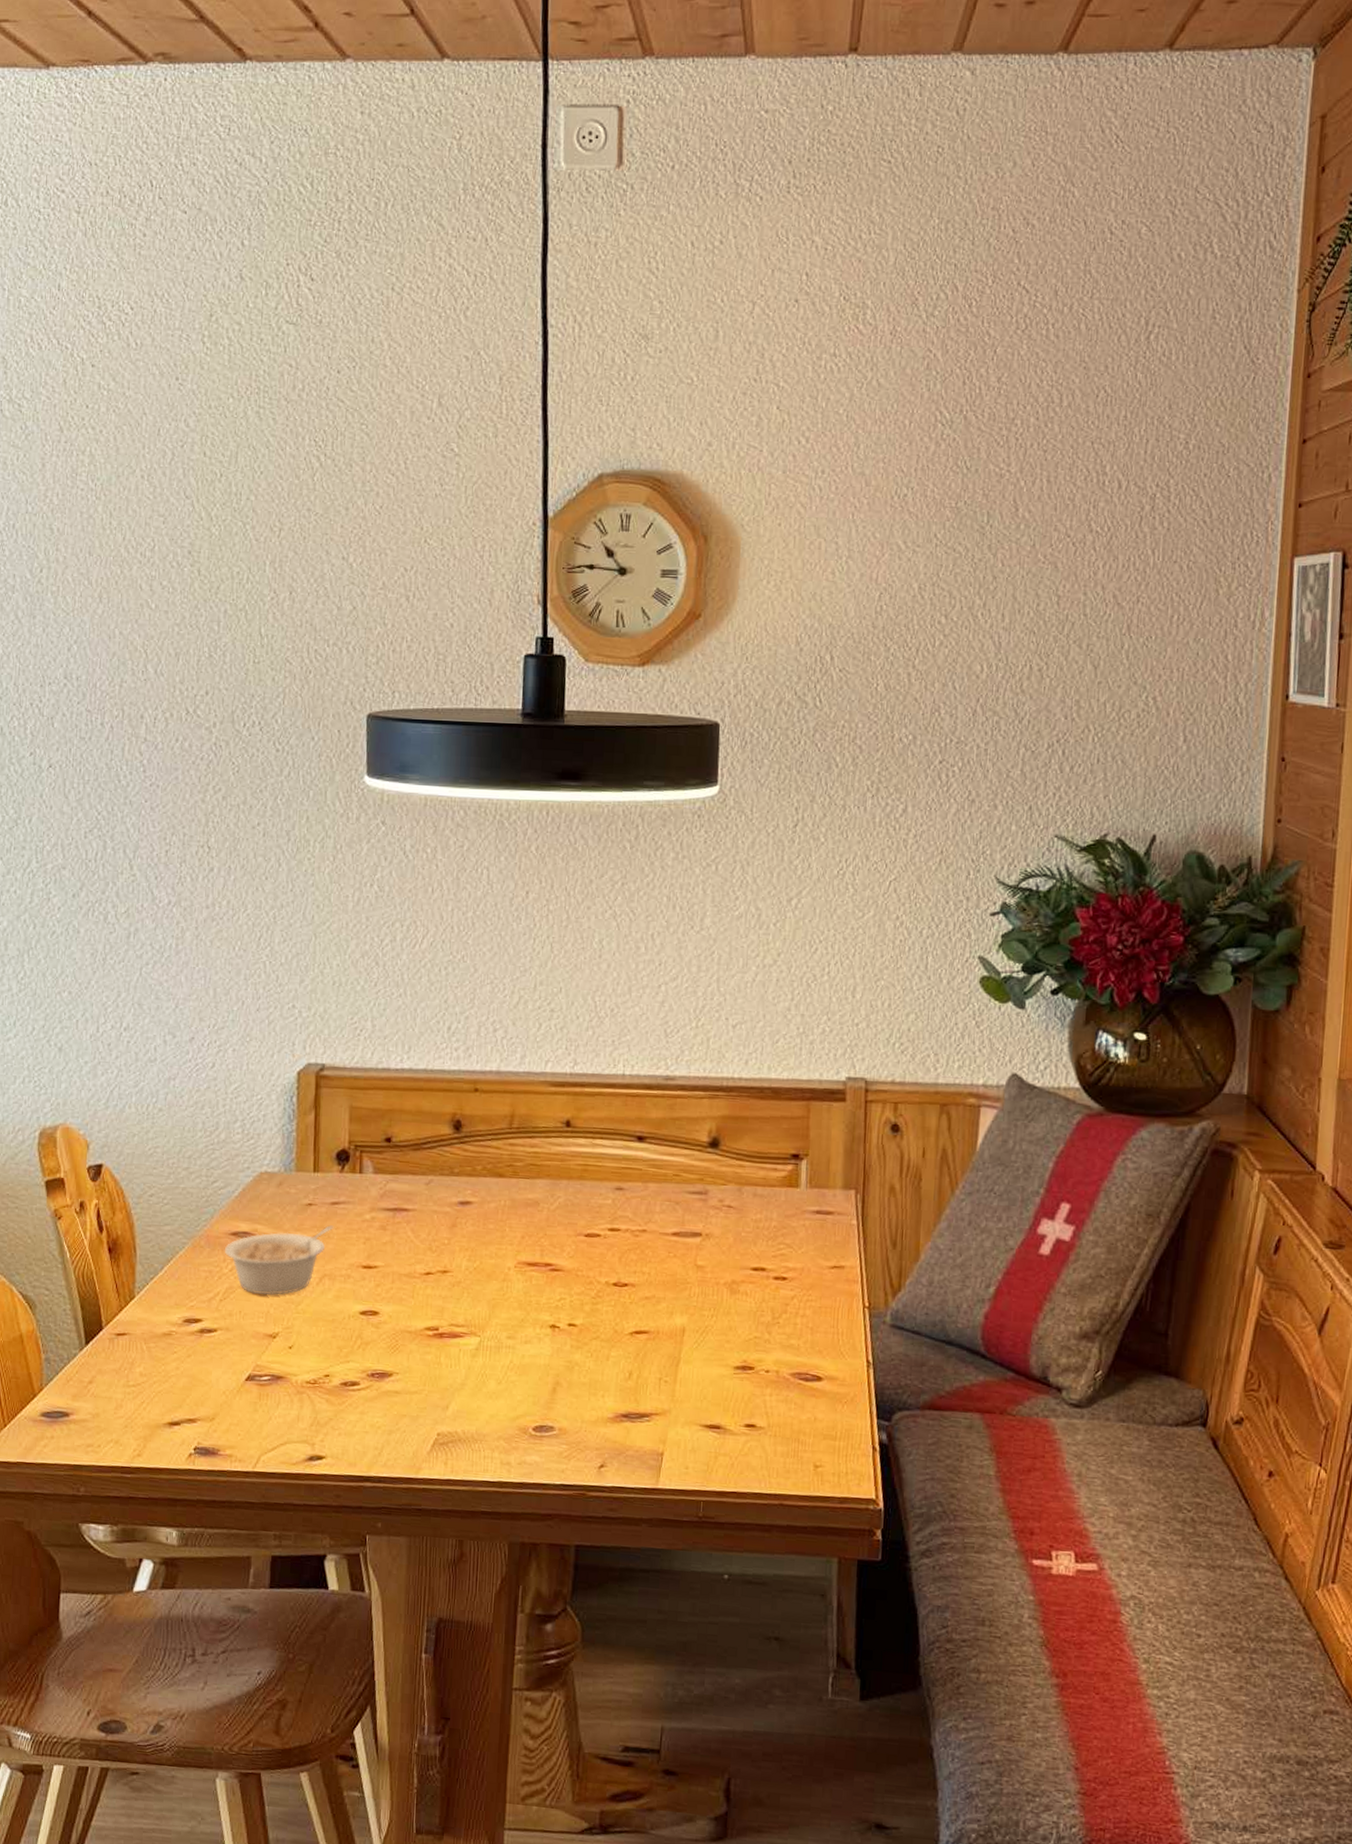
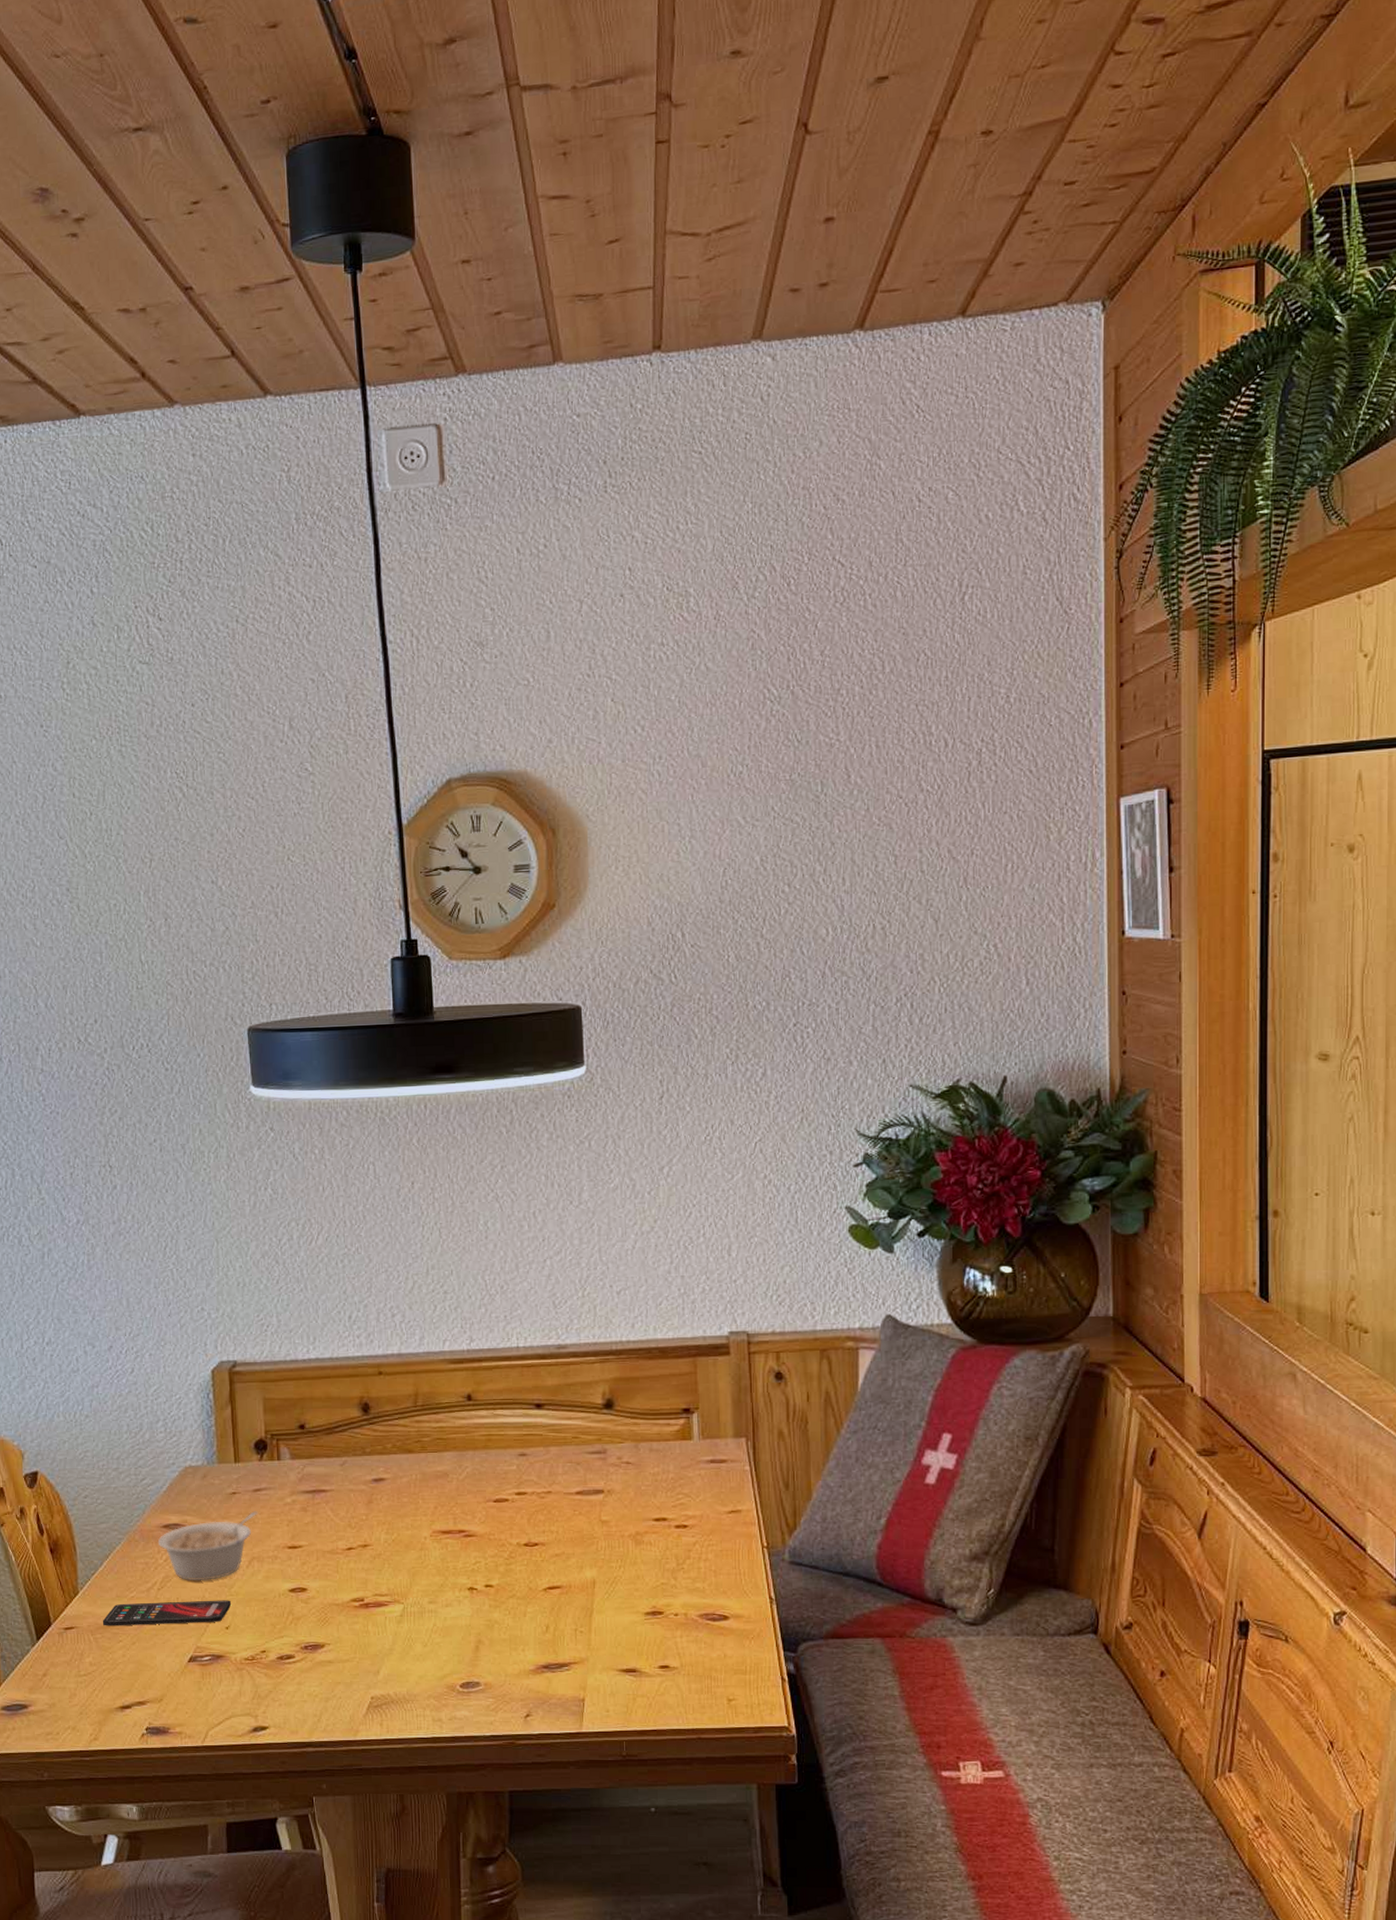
smartphone: none [157,1312,298,1341] -> present [102,1600,232,1626]

